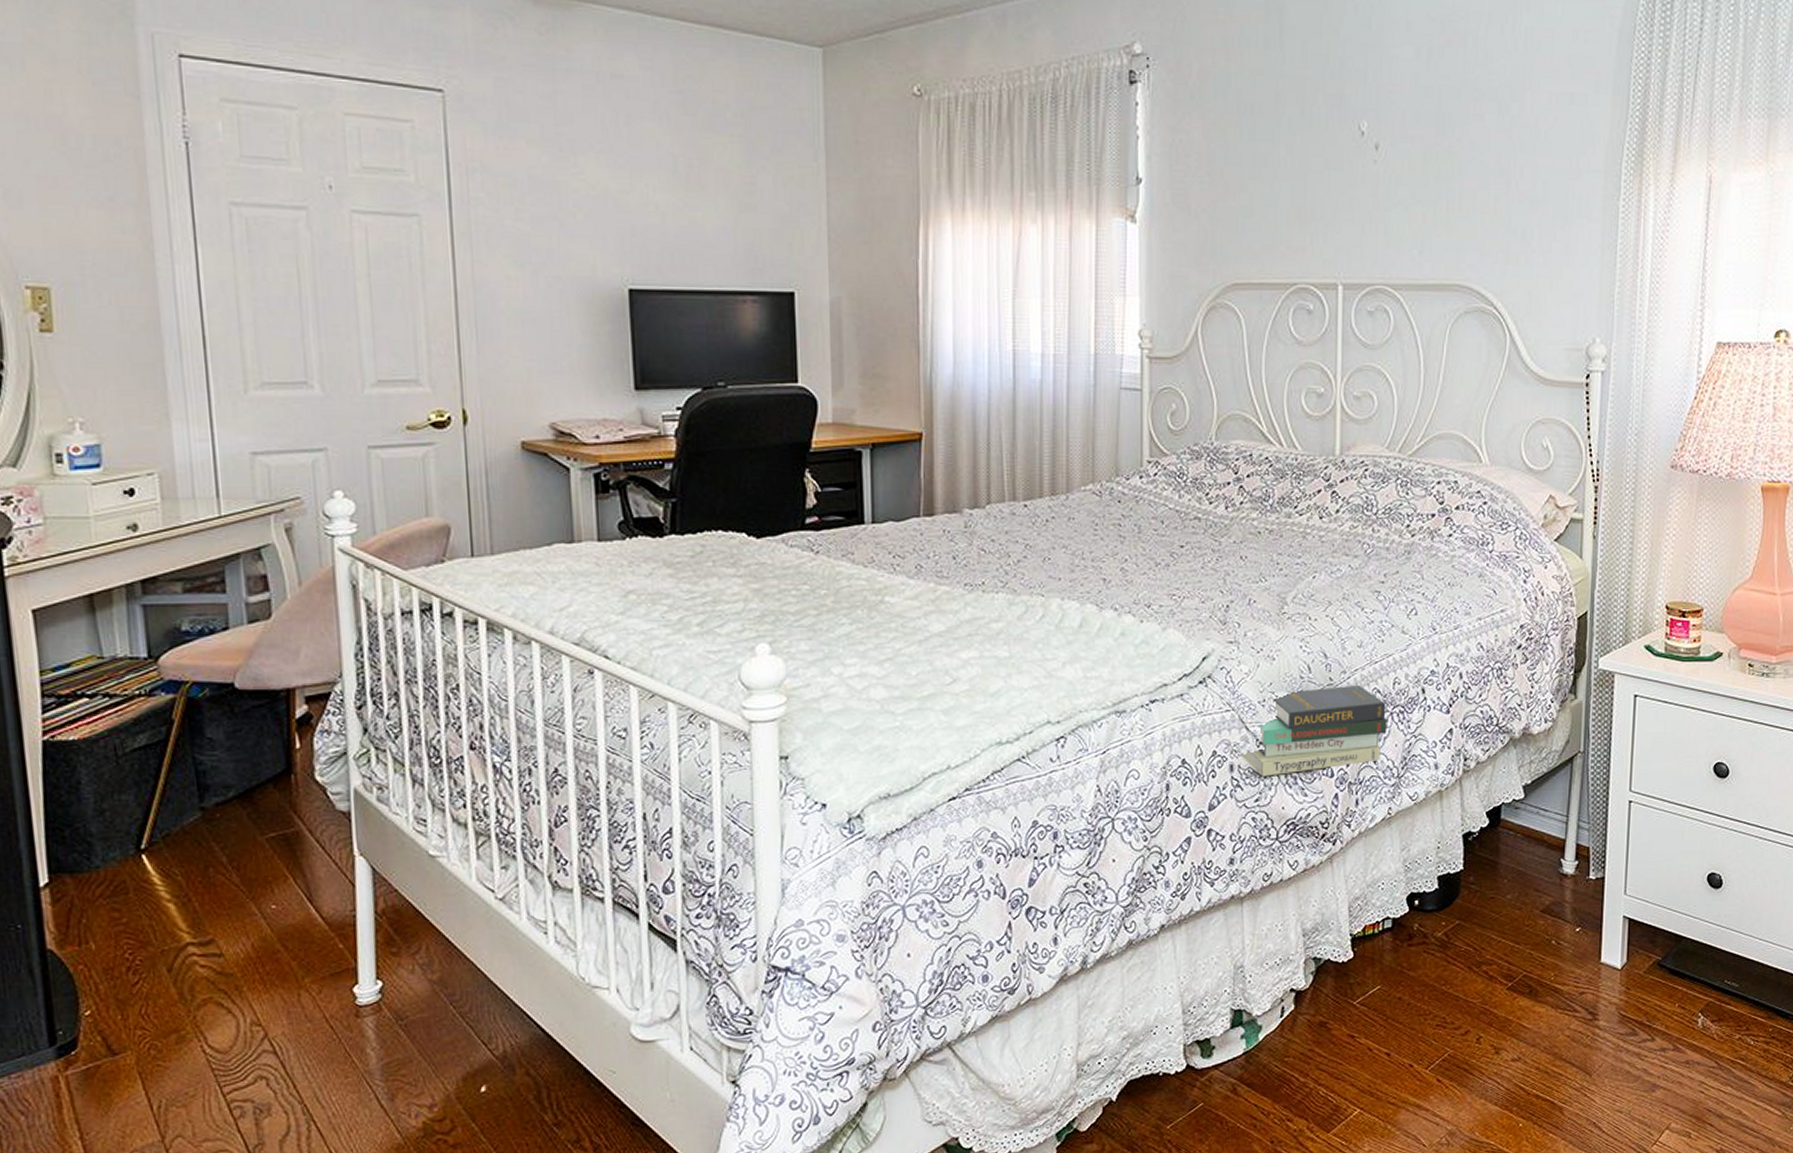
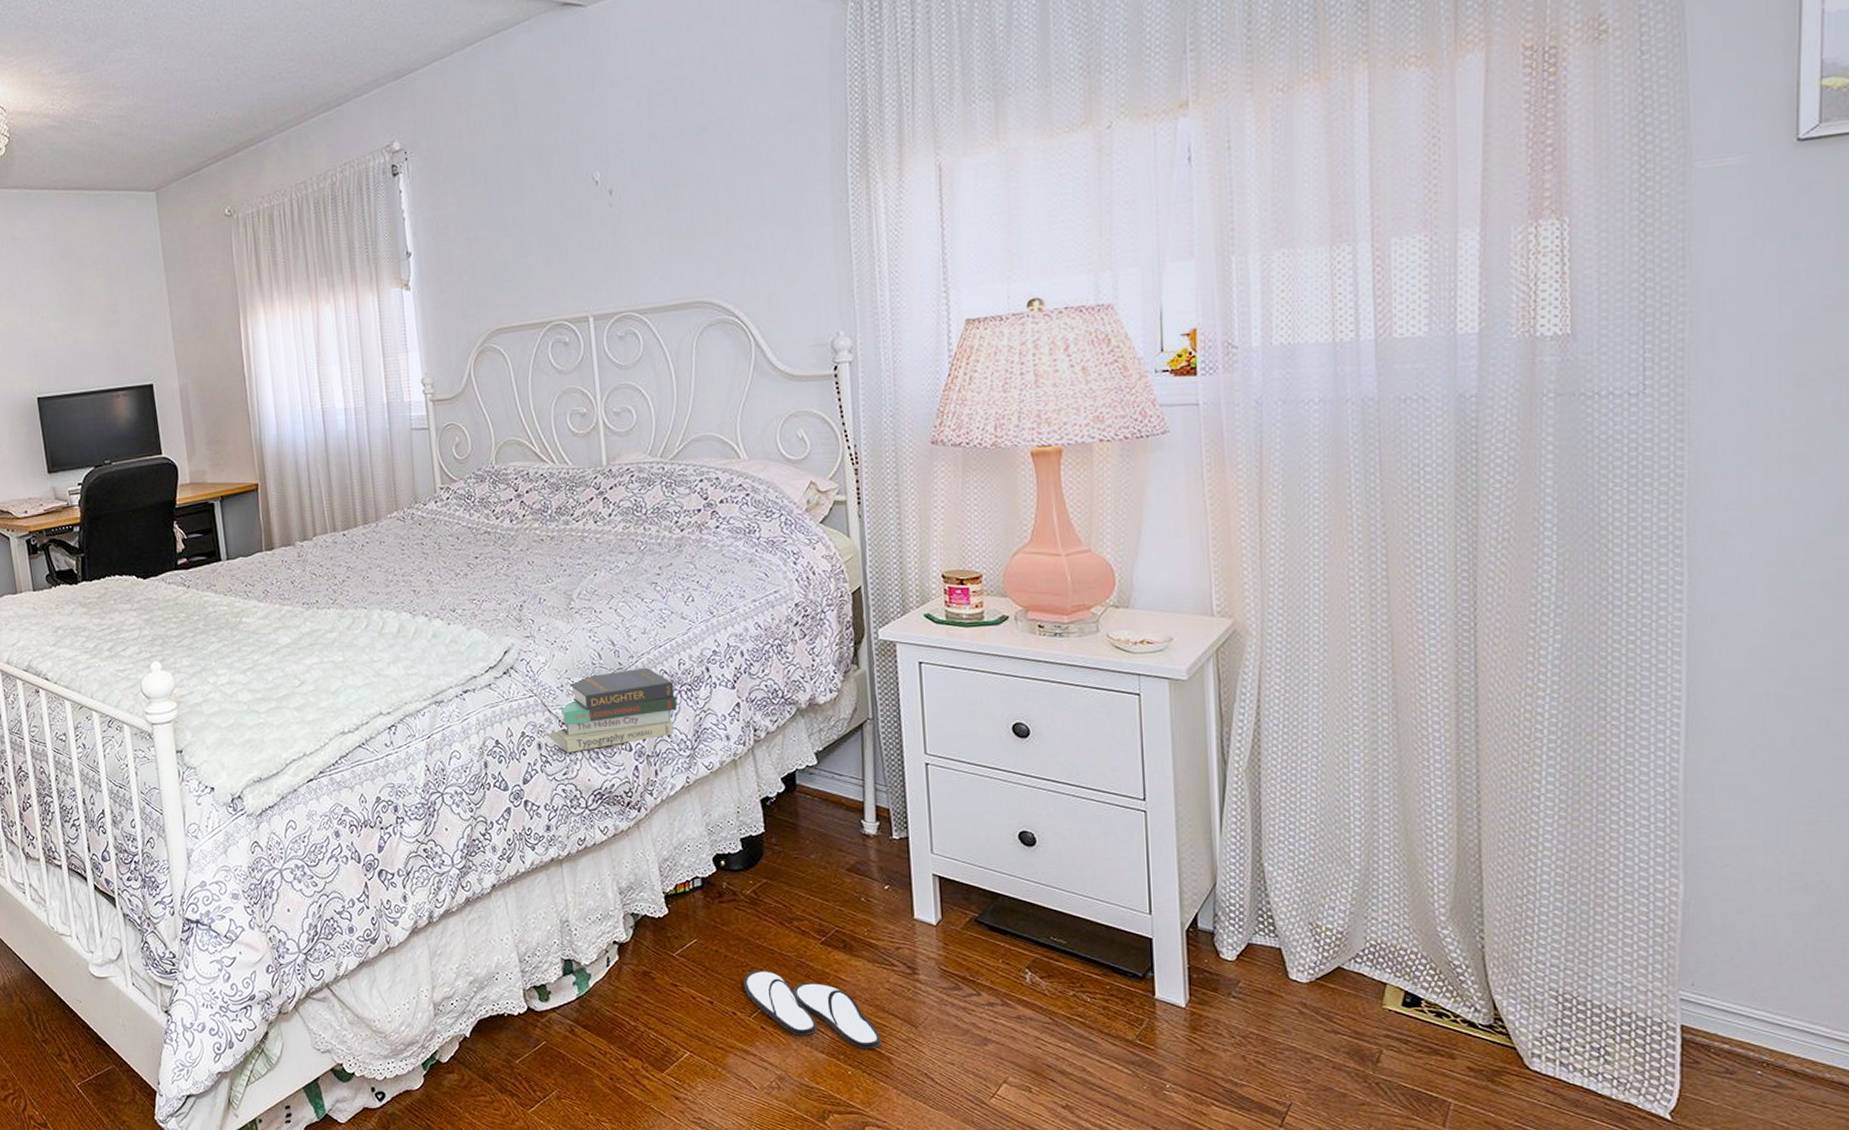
slippers: none [1424,1018,1556,1100] -> present [743,970,882,1049]

